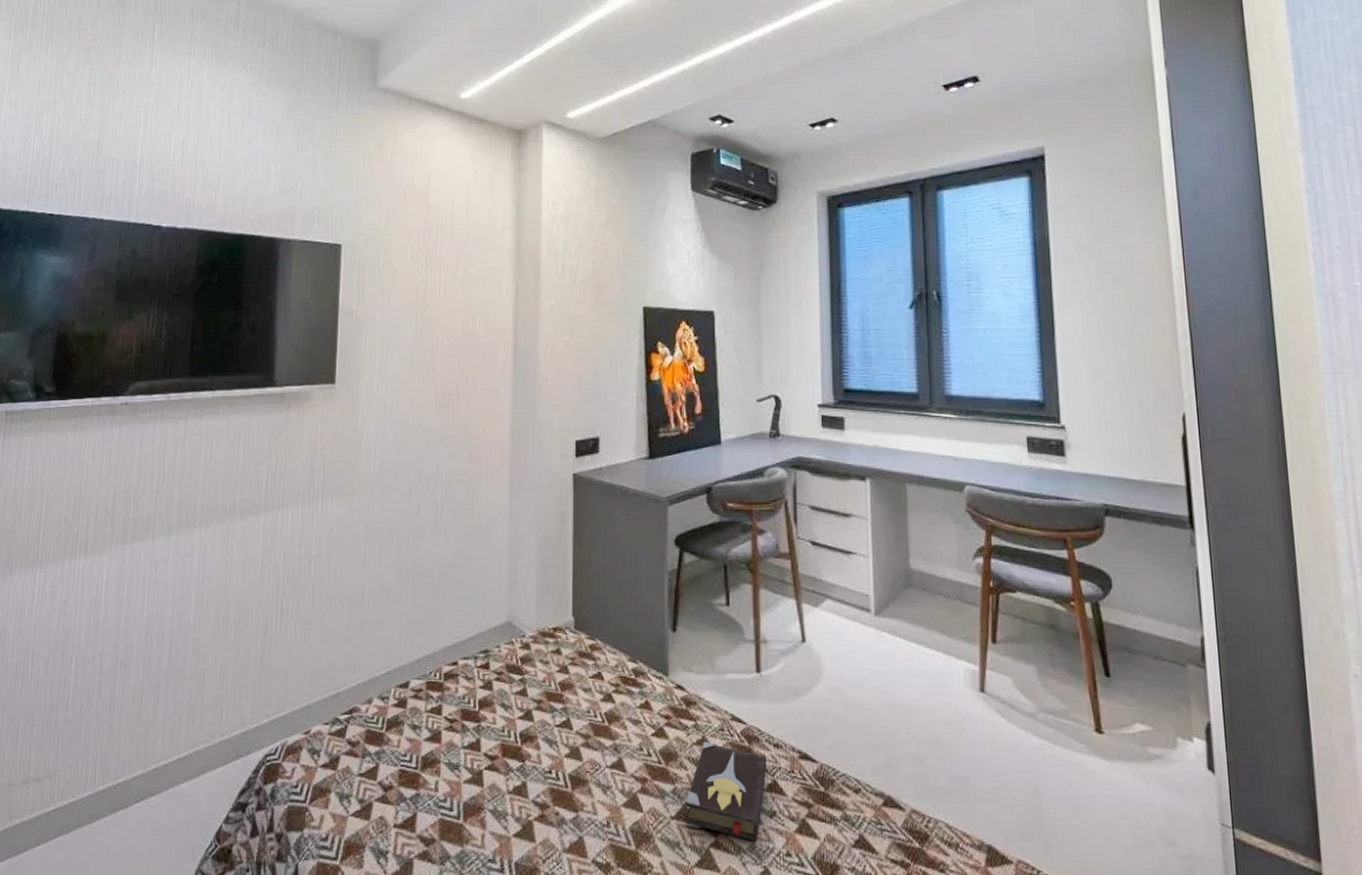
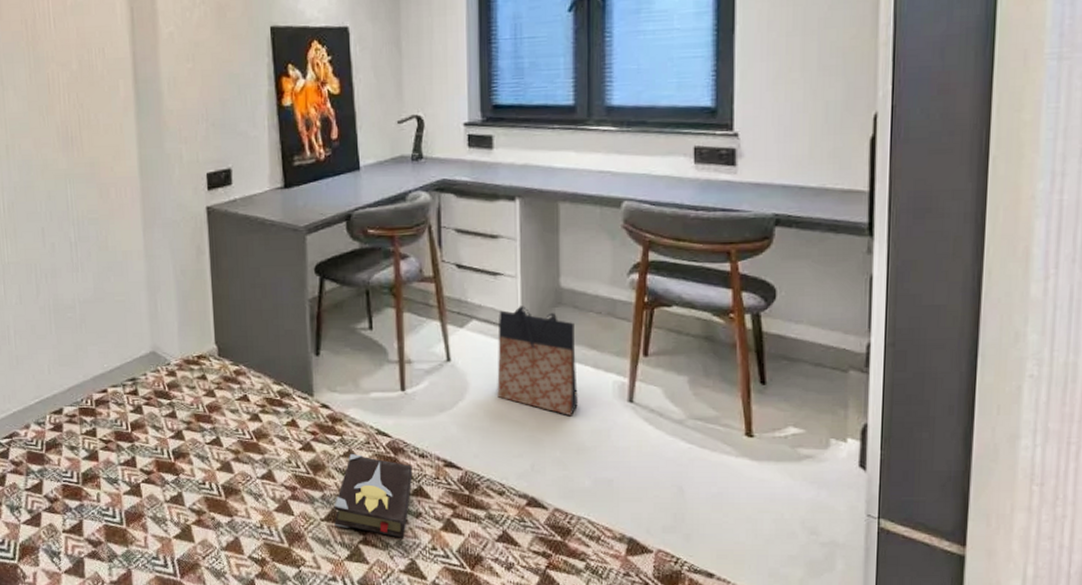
bag: none [851,586,931,706] -> present [497,306,578,417]

